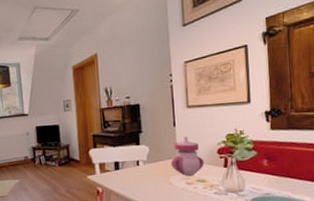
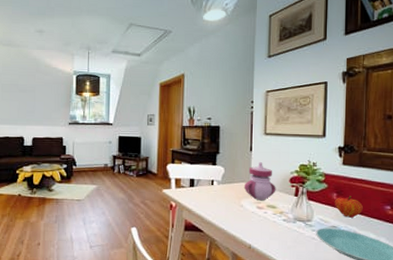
fruit: none [265,161,295,183] -> present [334,196,363,218]

